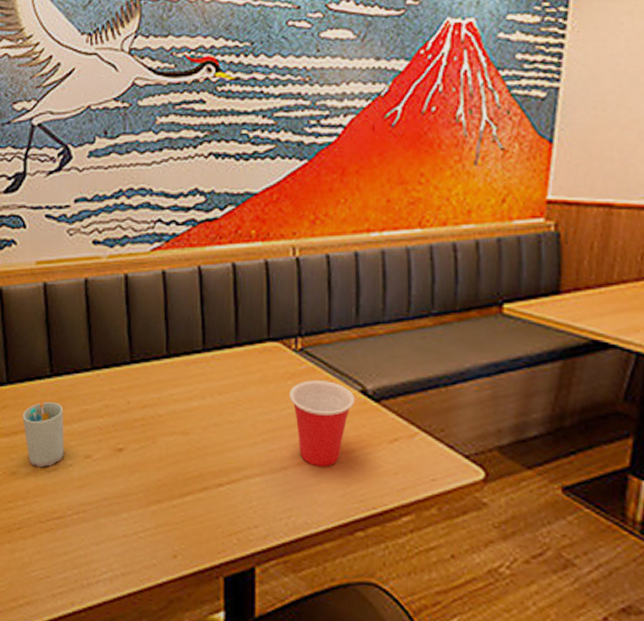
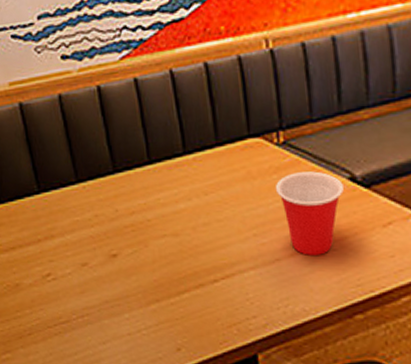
cup: present [23,402,65,468] -> none [18,217,62,278]

